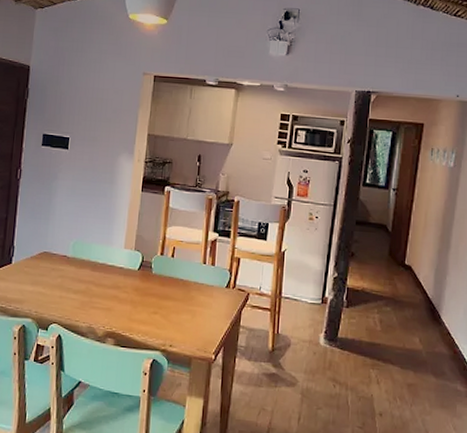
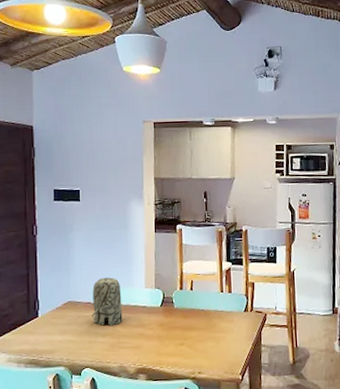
toy elephant: none [65,231,100,283] -> present [91,277,123,326]

